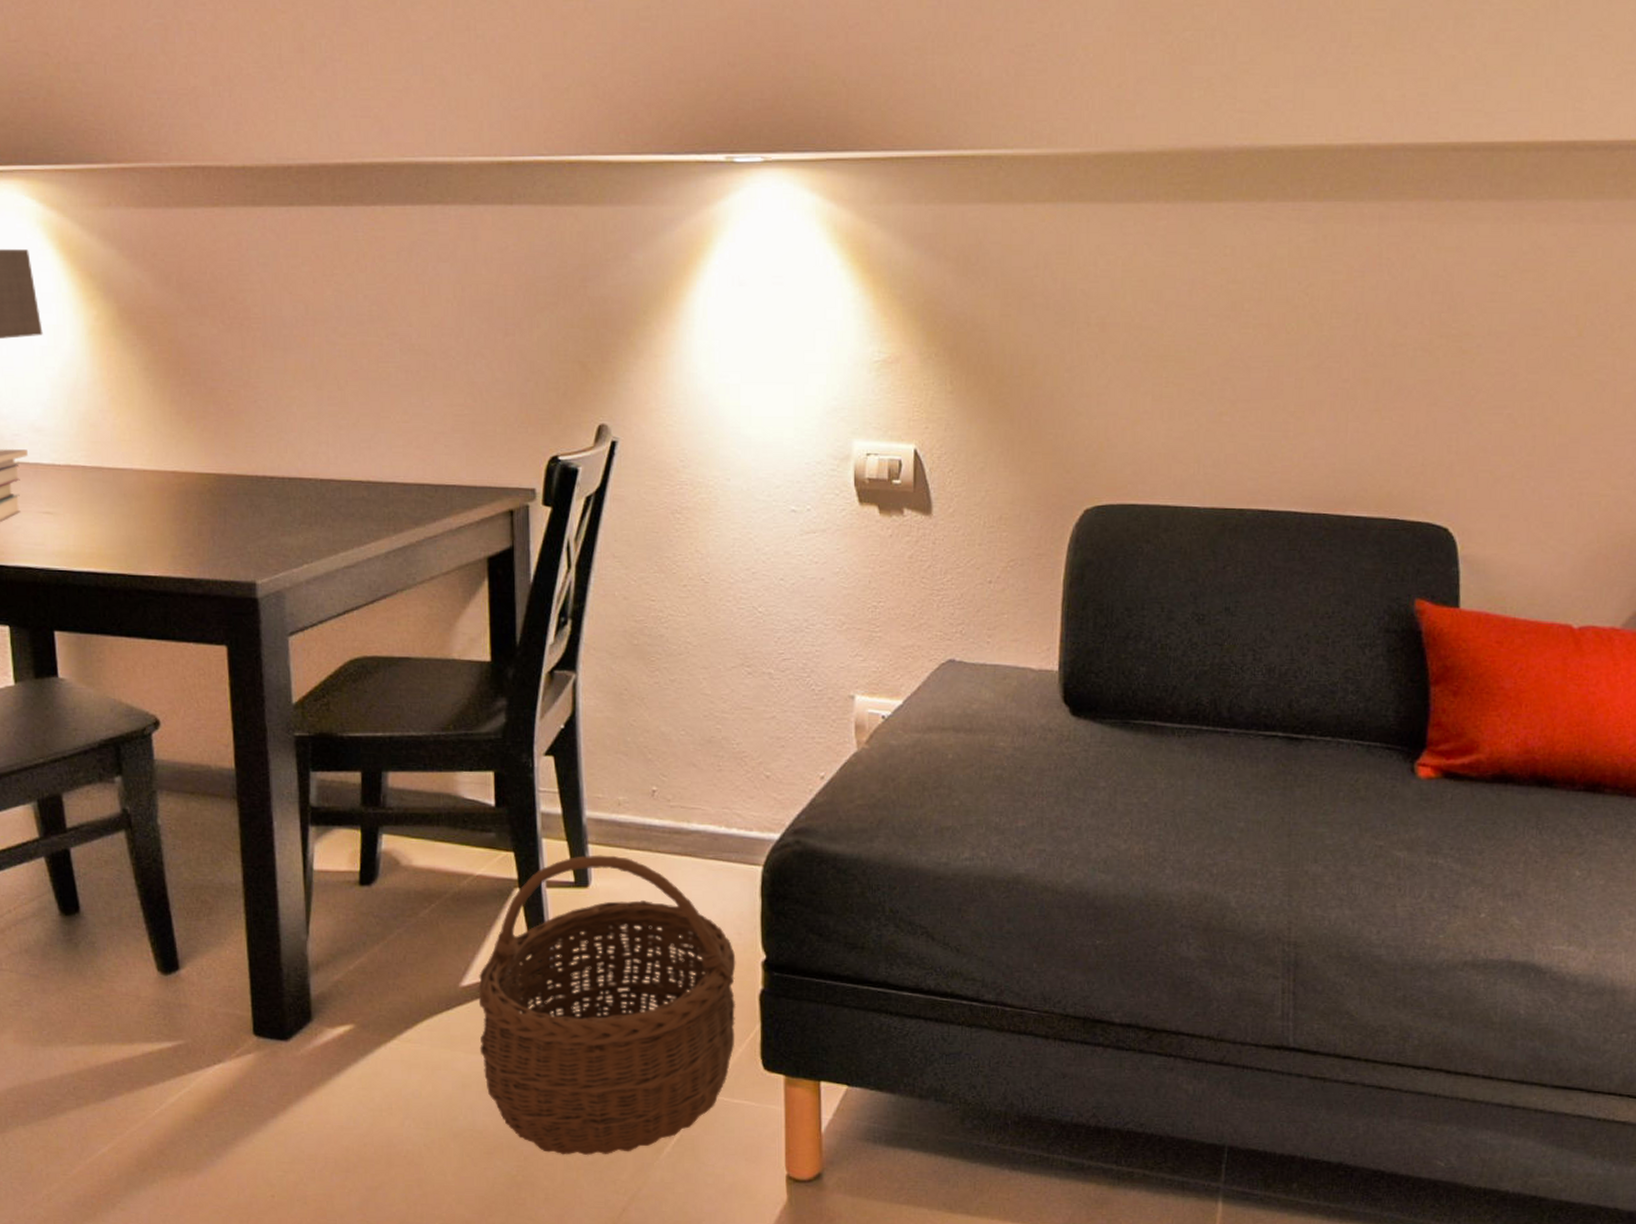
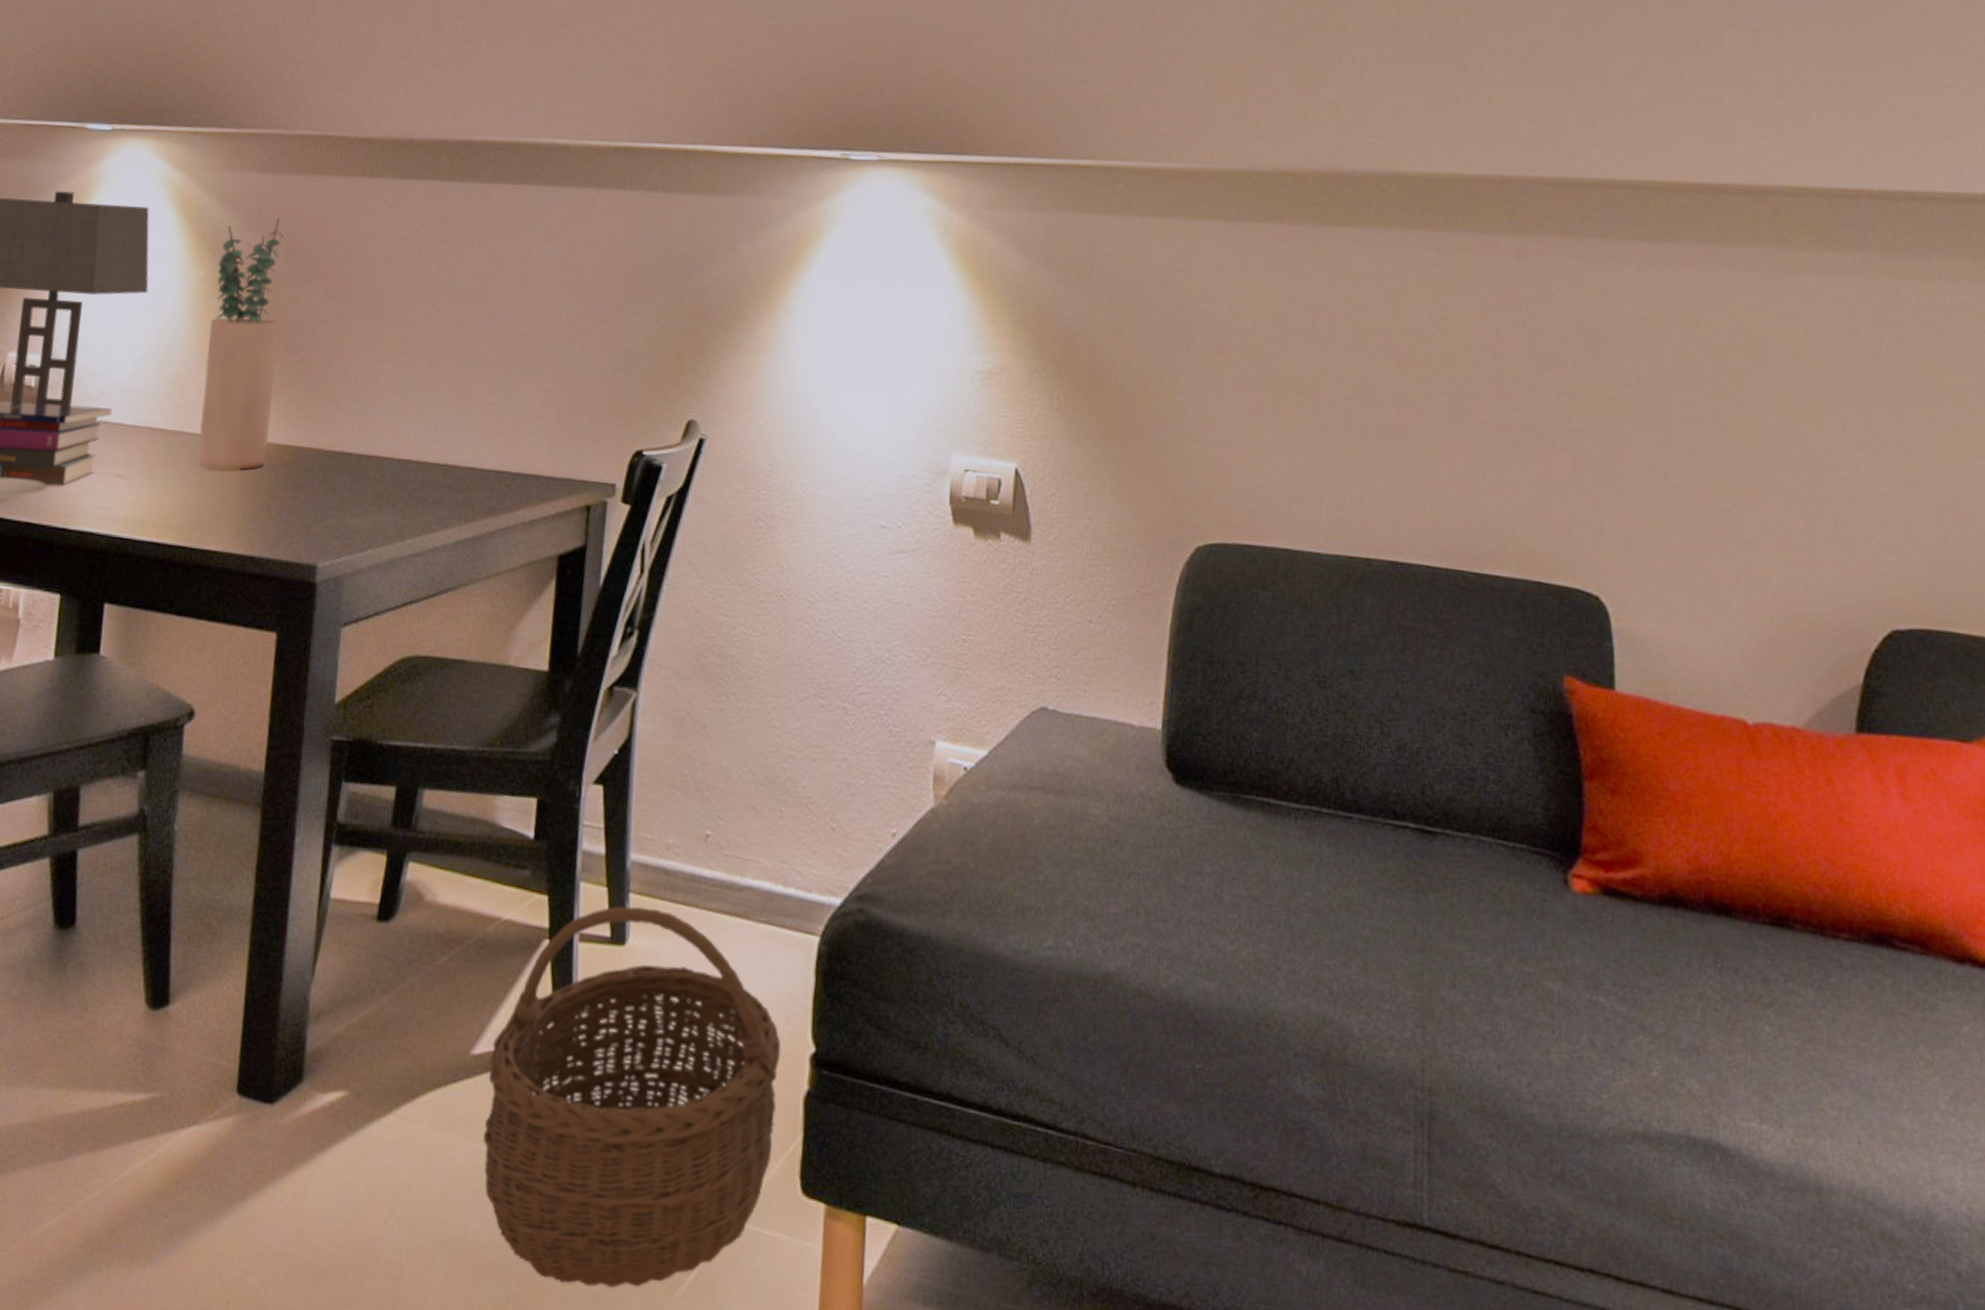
vase: none [110,253,191,502] -> present [197,218,284,471]

